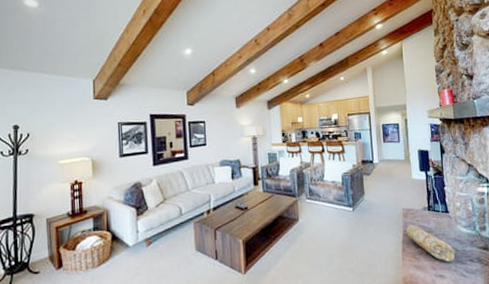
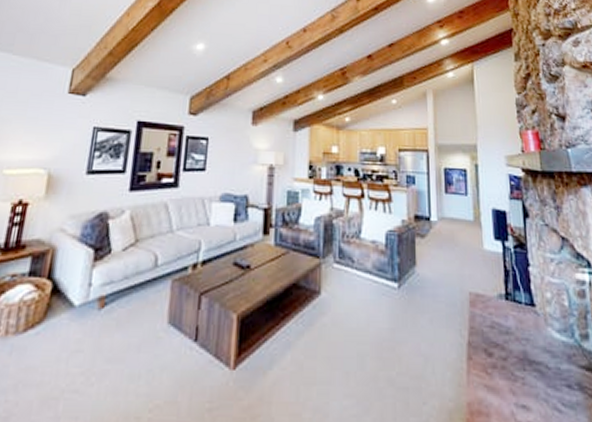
decorative log: present [406,224,455,262] -> none [474,319,545,384]

